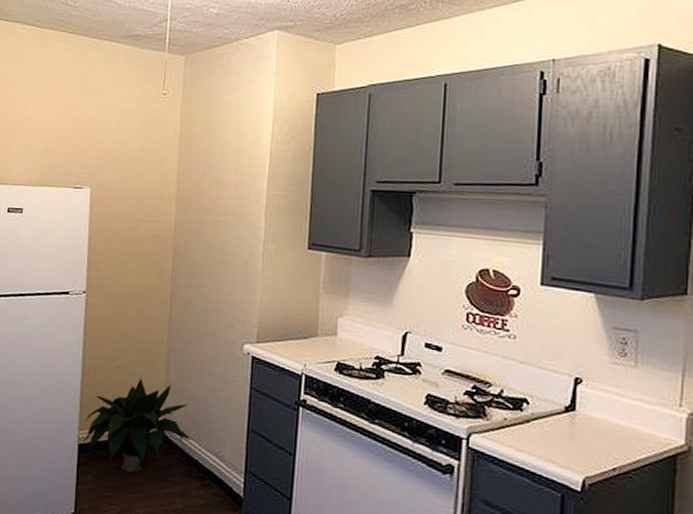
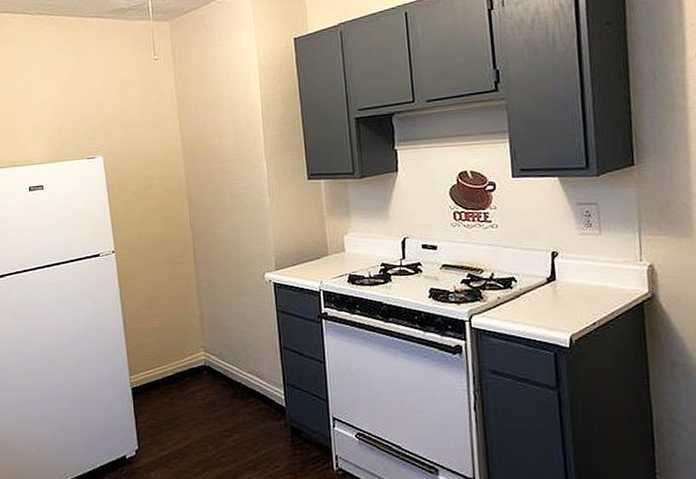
potted plant: present [82,379,192,473] -> none [133,320,233,404]

